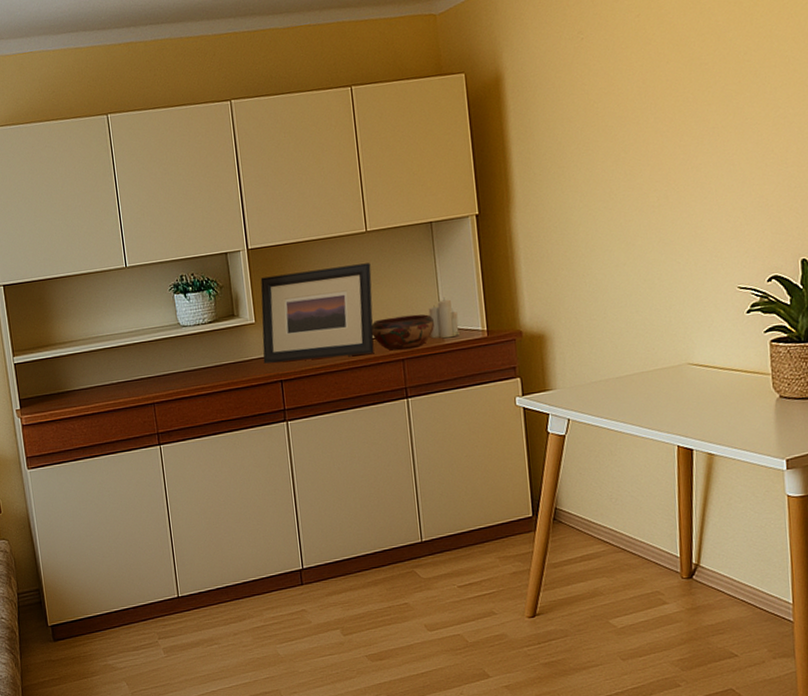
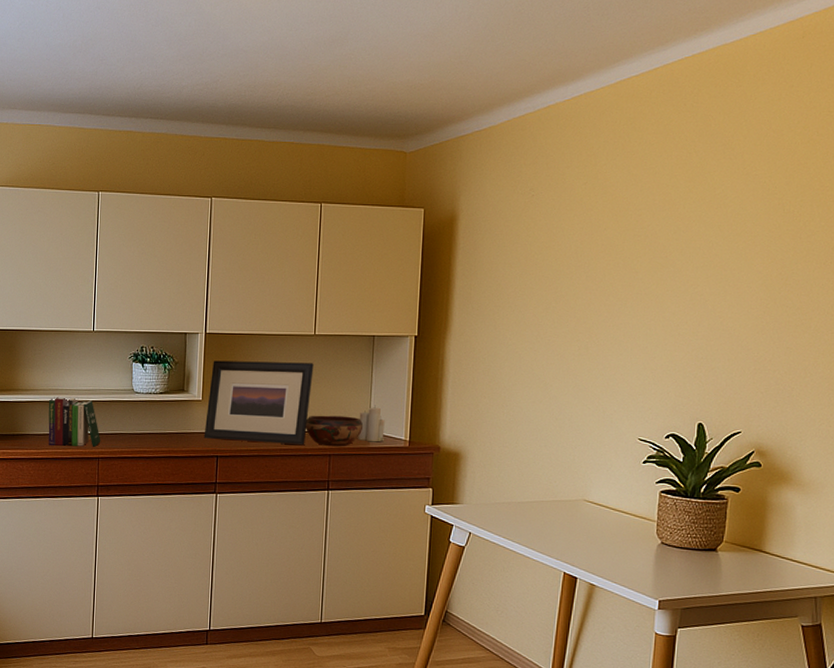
books: none [90,341,154,399] -> present [48,396,101,448]

